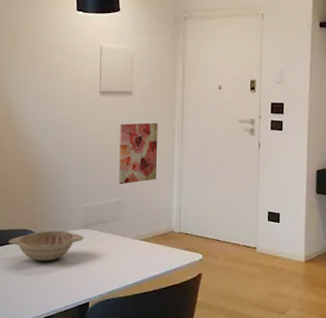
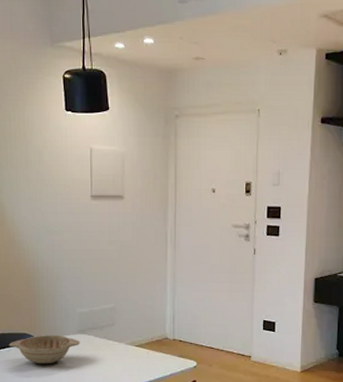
wall art: present [118,122,158,185] -> none [112,228,151,291]

